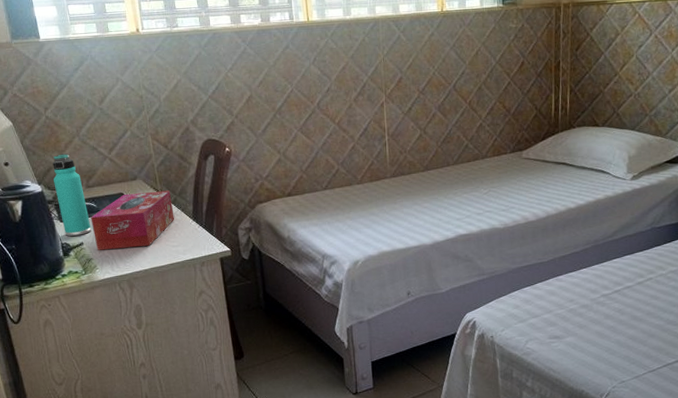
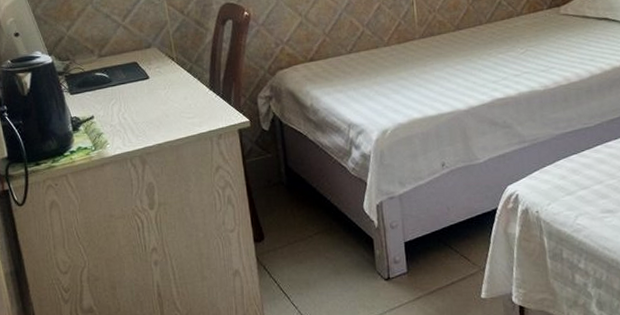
thermos bottle: present [53,153,92,236] -> none [64,22,103,109]
tissue box: present [91,190,174,250] -> none [102,58,190,124]

